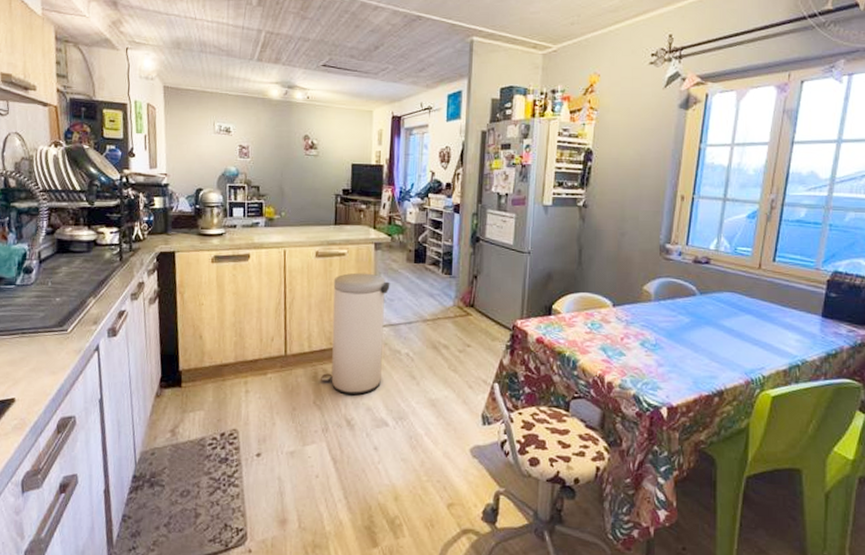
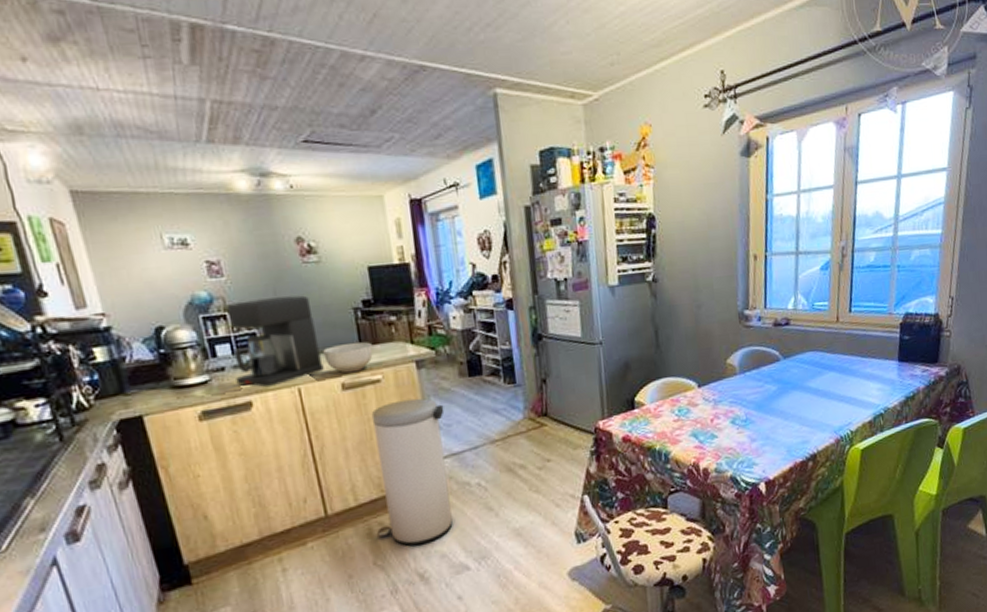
coffee maker: none [242,178,306,246] -> present [226,295,324,388]
bowl: none [307,220,345,245] -> present [323,341,373,374]

